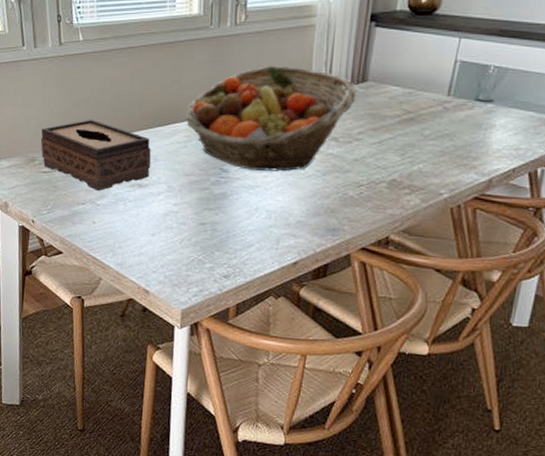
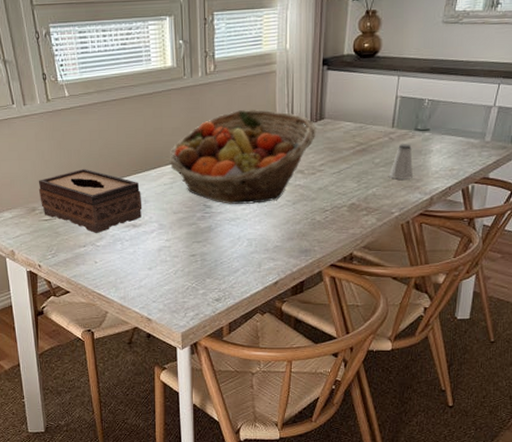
saltshaker: none [440,115,471,157] -> present [389,144,413,180]

